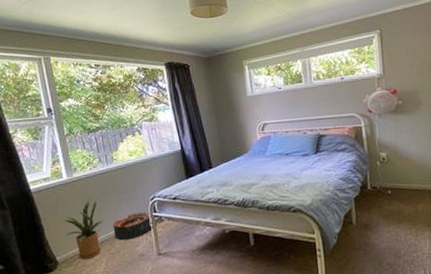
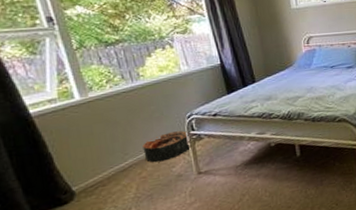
house plant: present [59,198,103,260] -> none [73,119,131,187]

